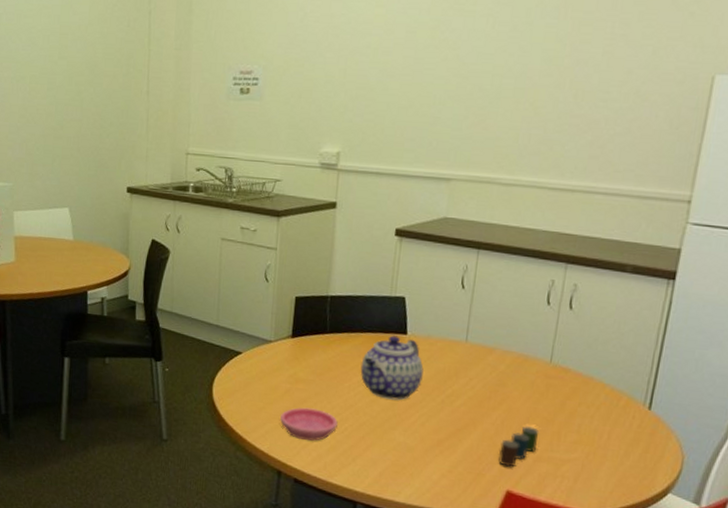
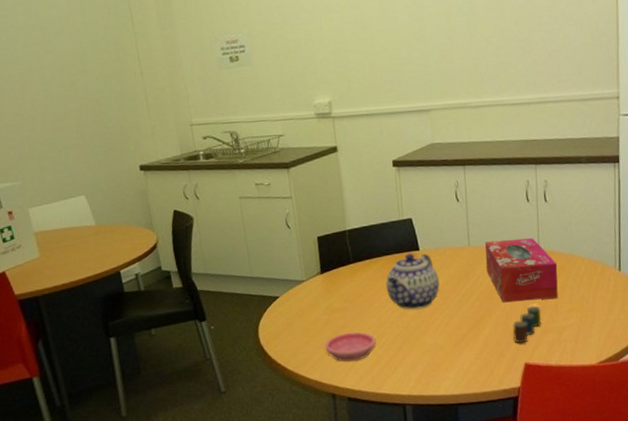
tissue box: none [481,340,571,424] -> present [485,237,558,303]

